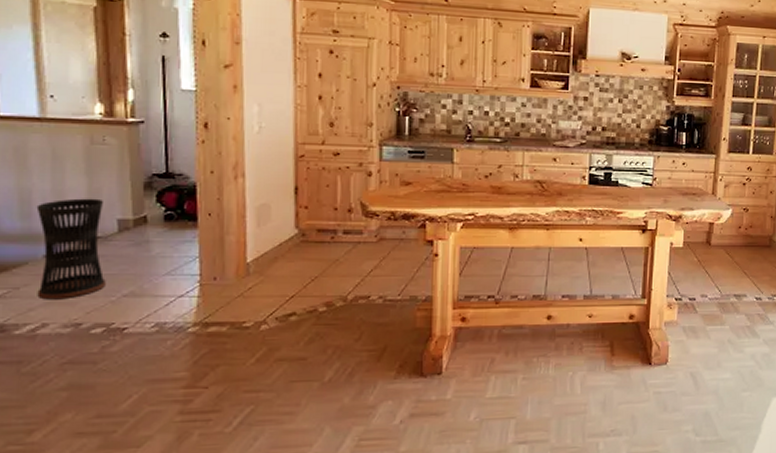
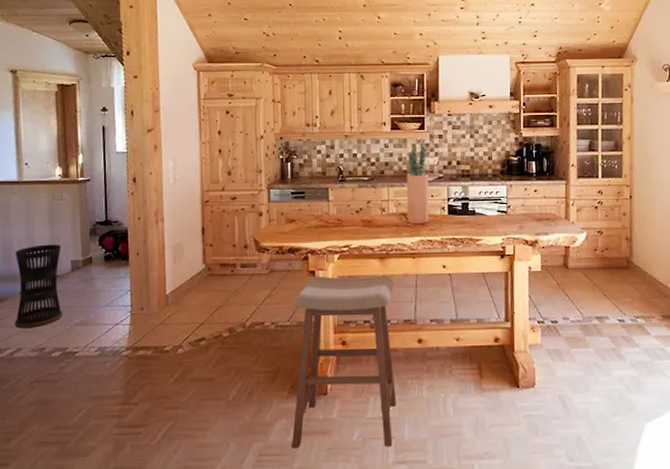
bar stool: none [398,246,524,432] -> present [292,275,396,449]
vase: none [543,100,570,194] -> present [407,139,429,225]

